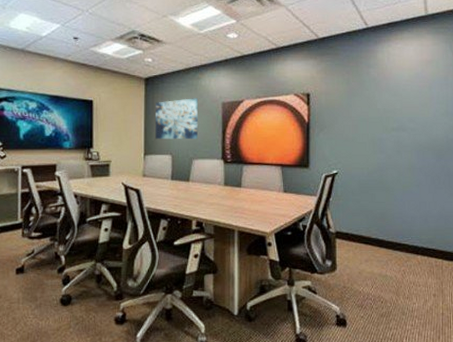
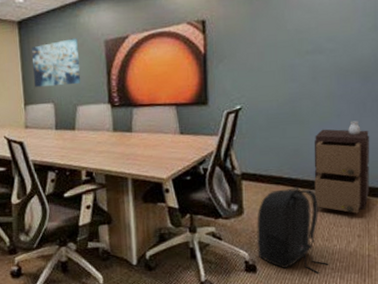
backpack: none [348,247,409,330] -> present [257,186,329,274]
storage cabinet: none [397,191,443,274] -> present [314,121,370,214]

